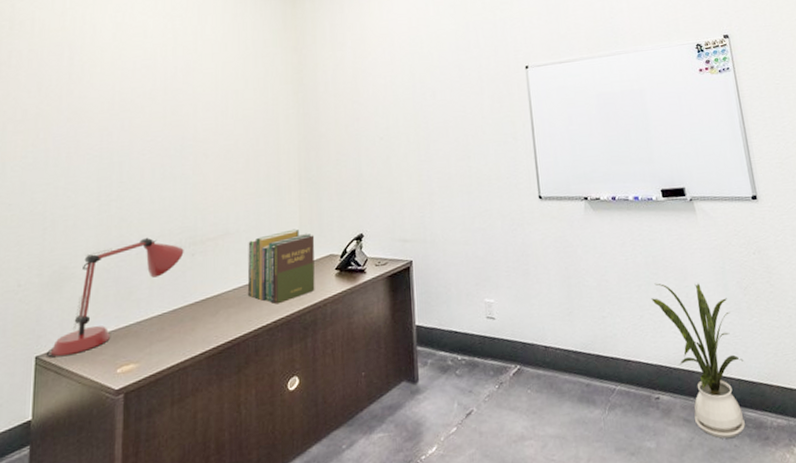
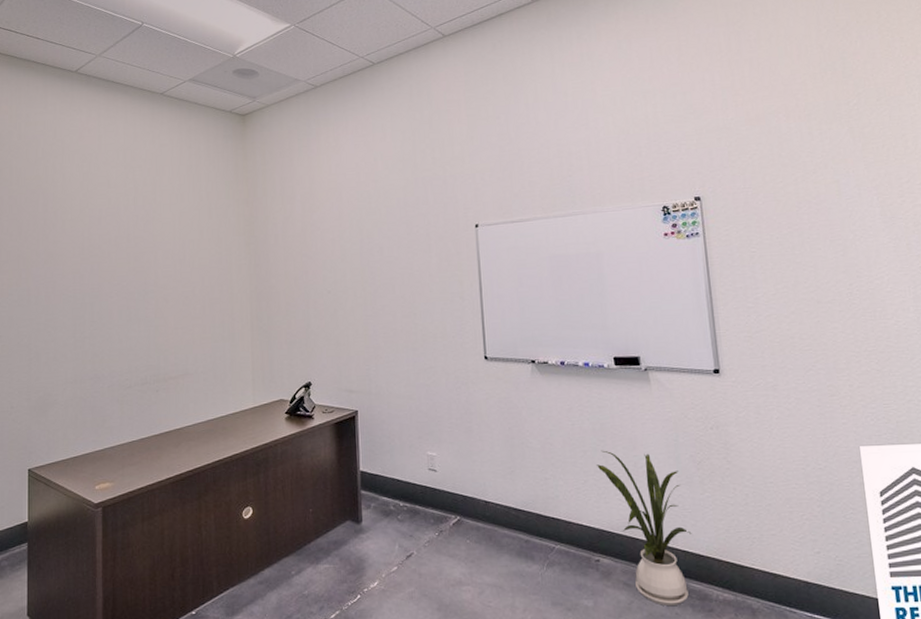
desk lamp: present [46,237,184,358] -> none [36,372,149,472]
books: present [247,229,315,305] -> none [205,373,267,441]

